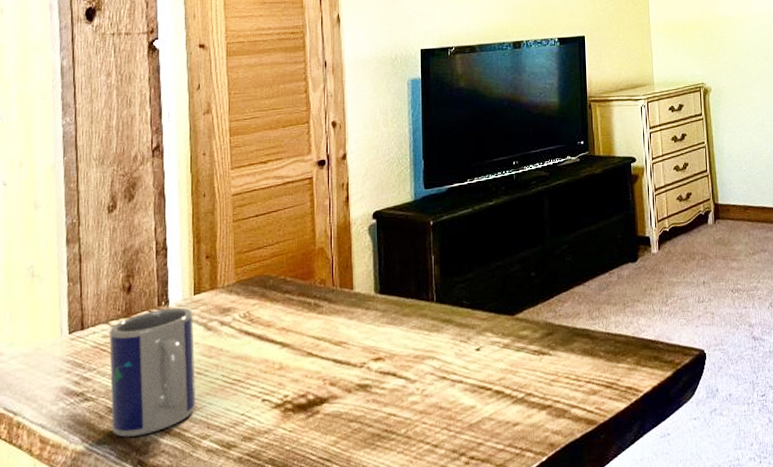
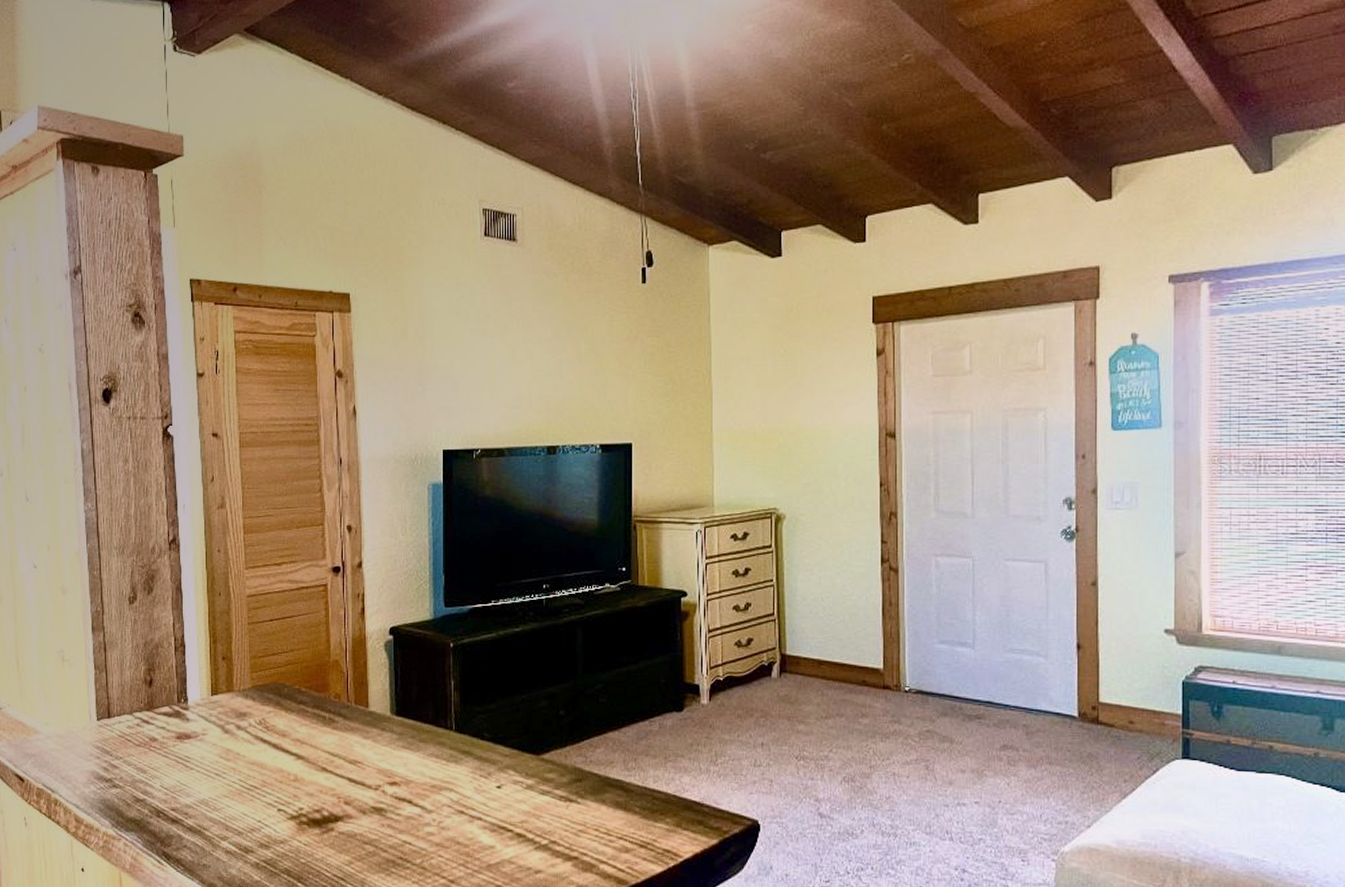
mug: present [109,307,196,437] -> none [134,706,215,828]

